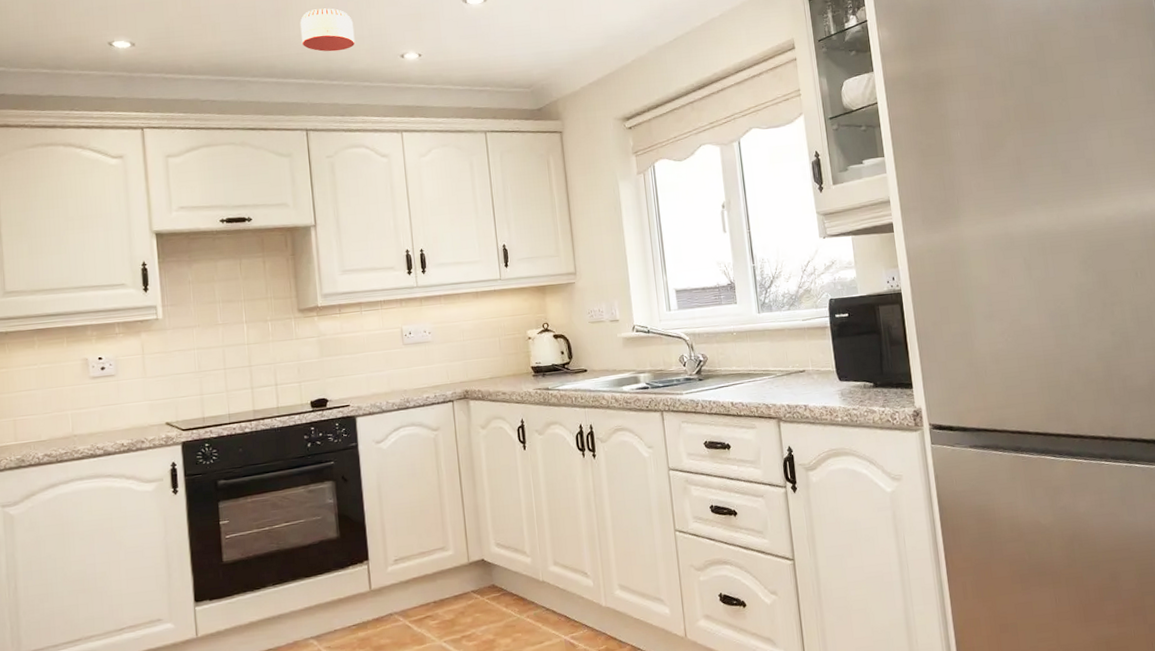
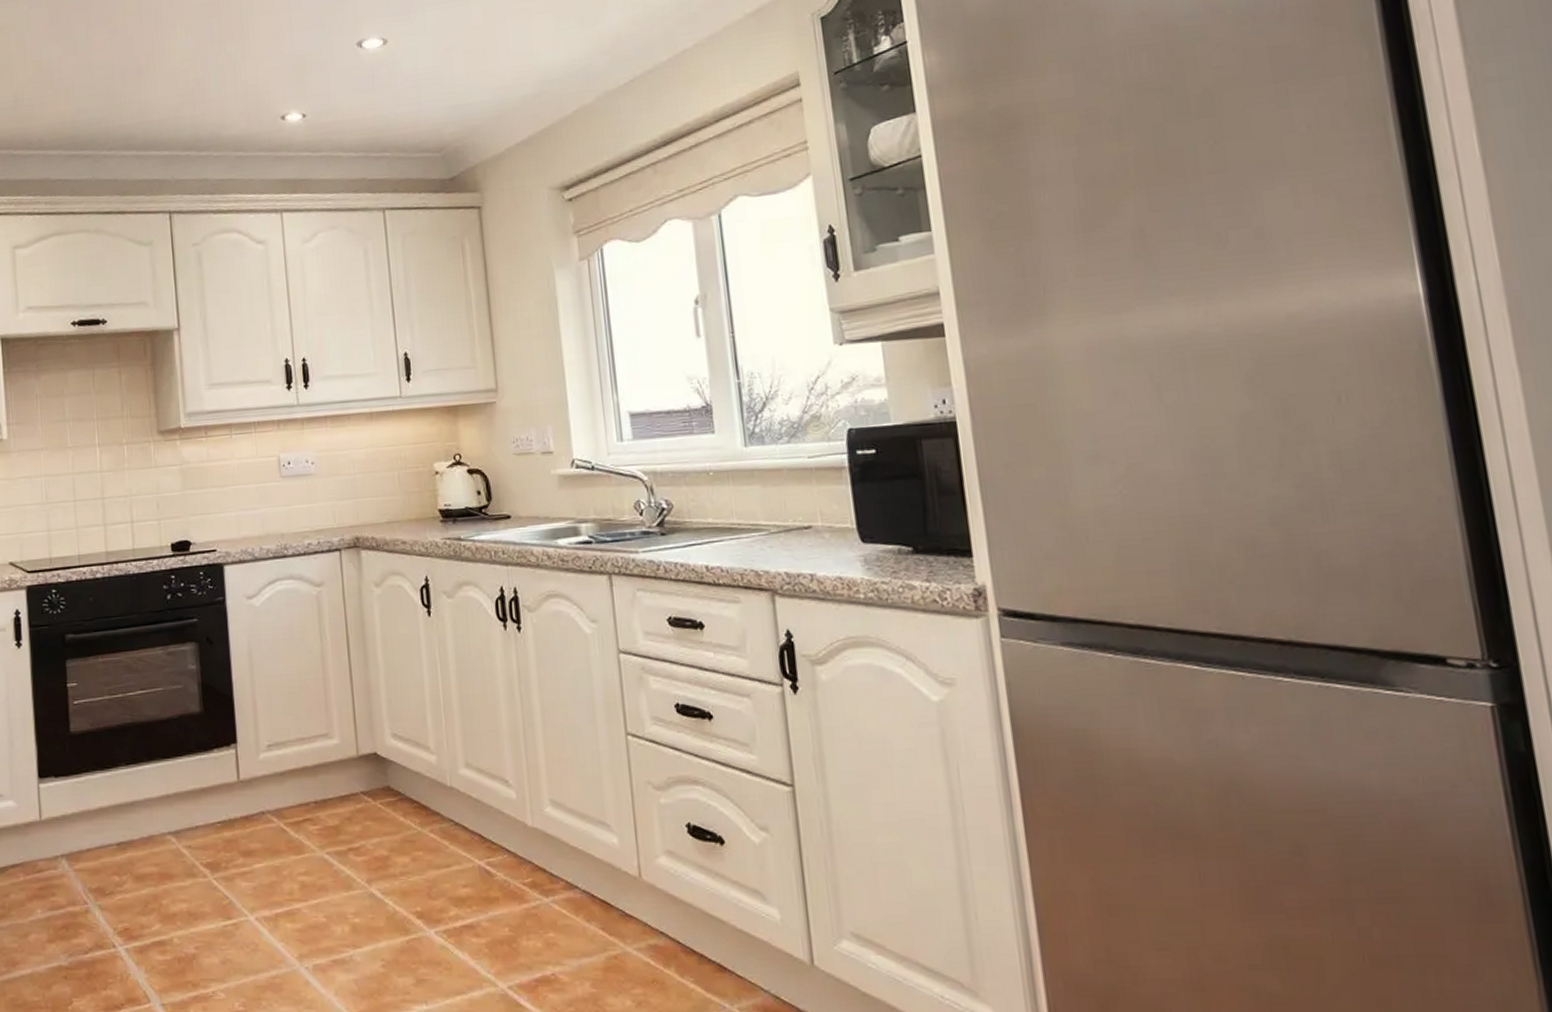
smoke detector: present [300,8,355,52] -> none [163,62,228,116]

